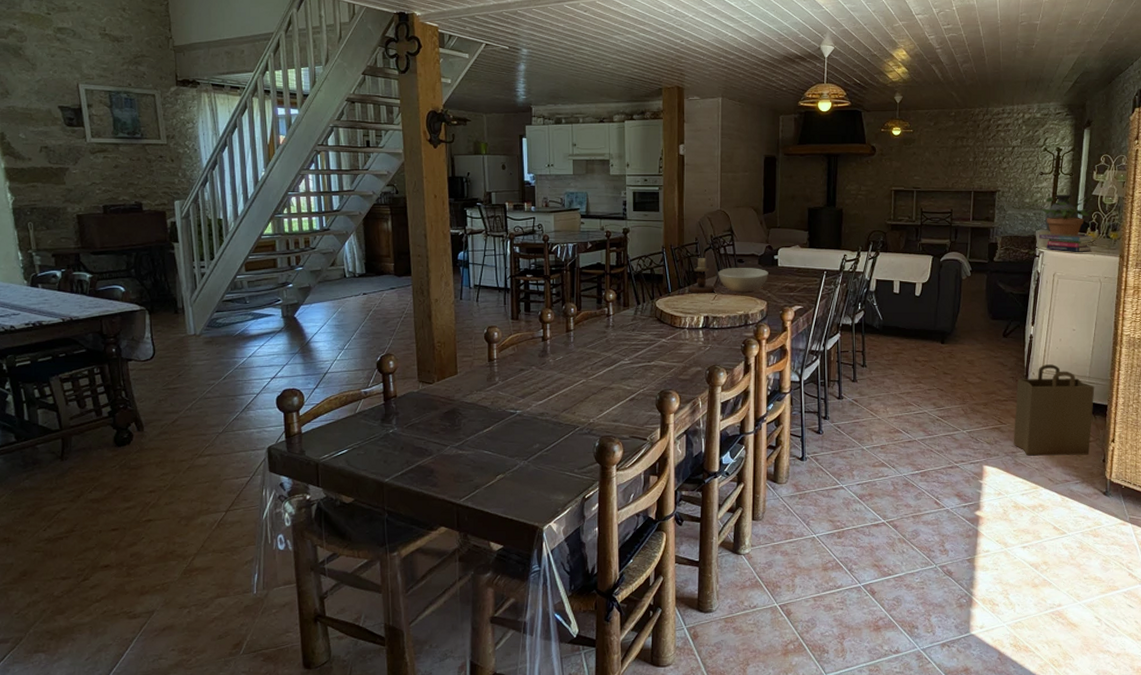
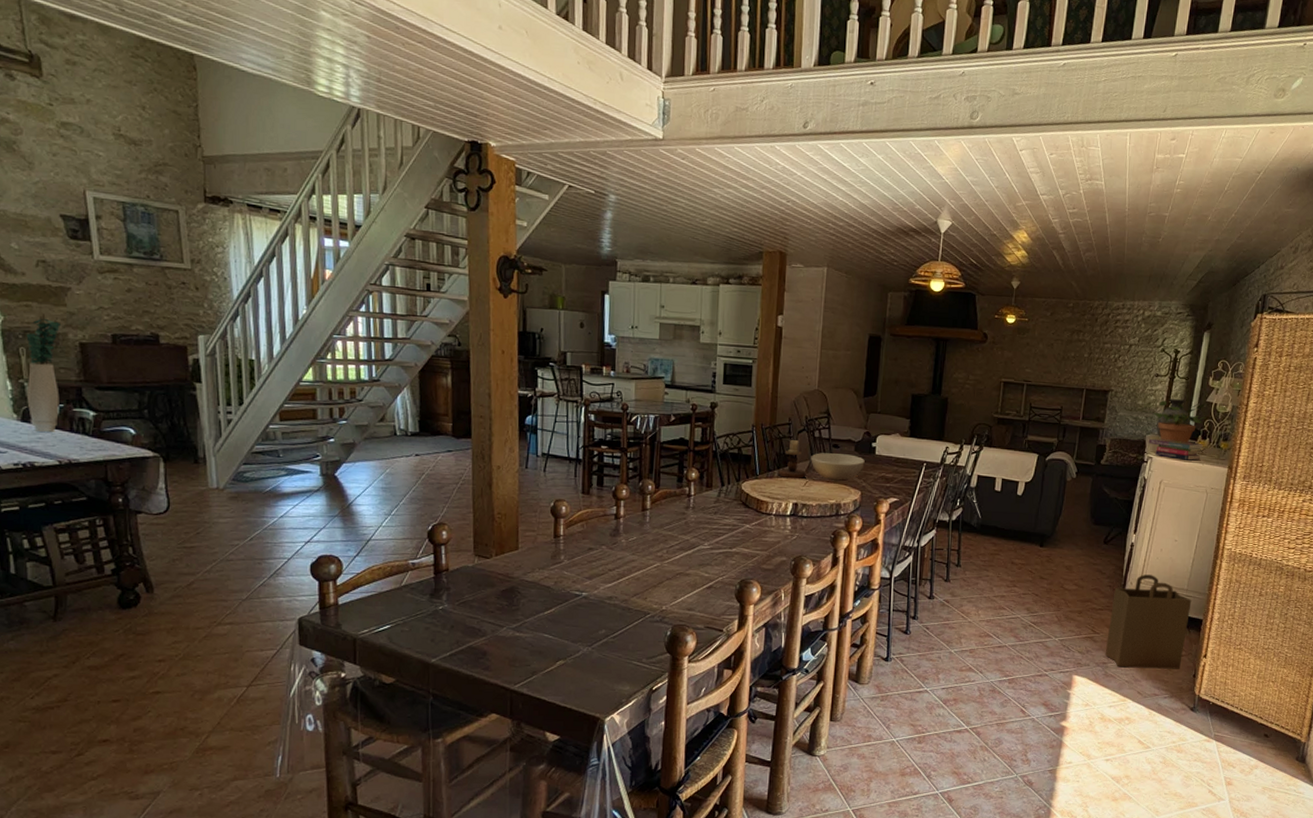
vase: none [33,192,62,294] -> present [26,314,62,432]

